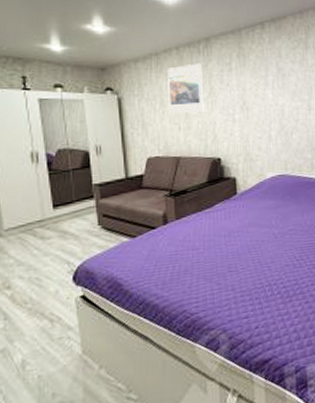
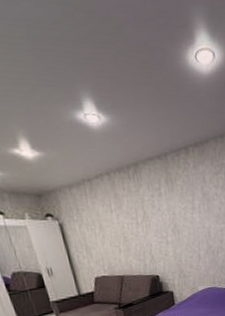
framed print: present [167,63,204,113] -> none [101,189,140,237]

